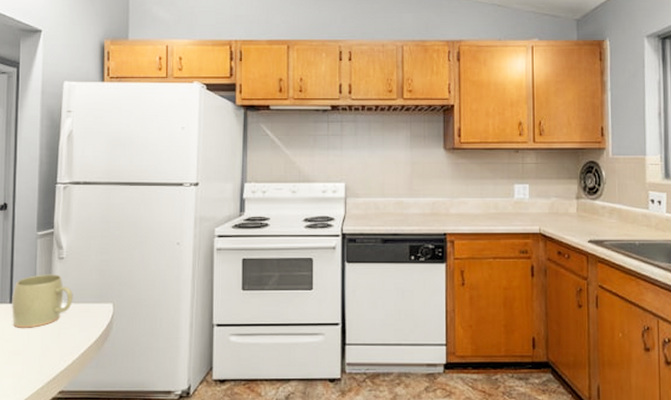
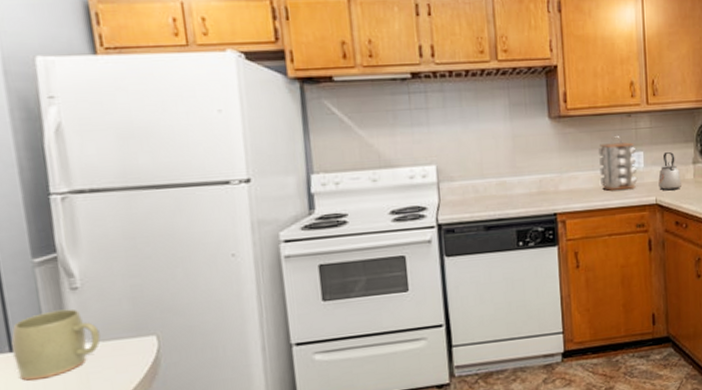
spice rack: none [488,169,522,218] -> present [599,136,637,191]
kettle: none [542,187,566,222] -> present [658,152,683,191]

